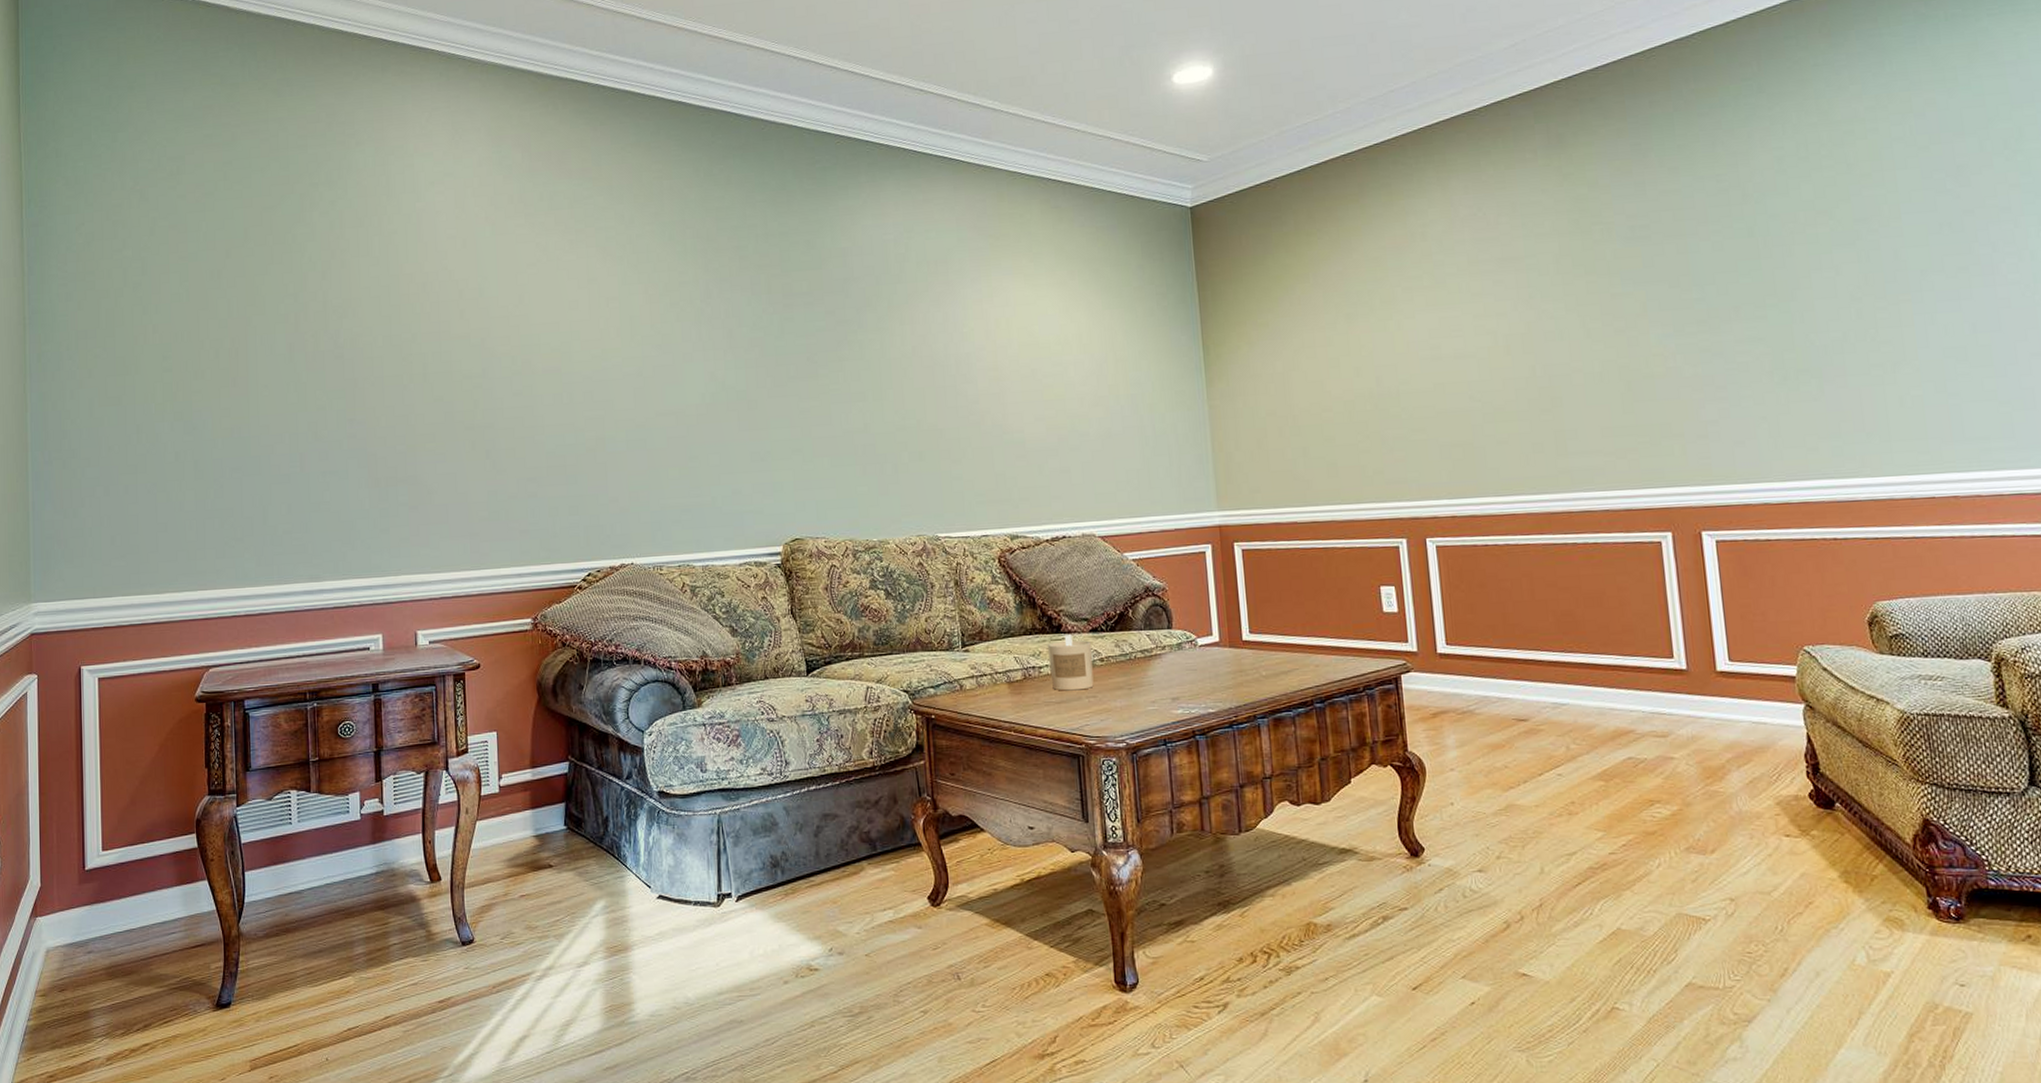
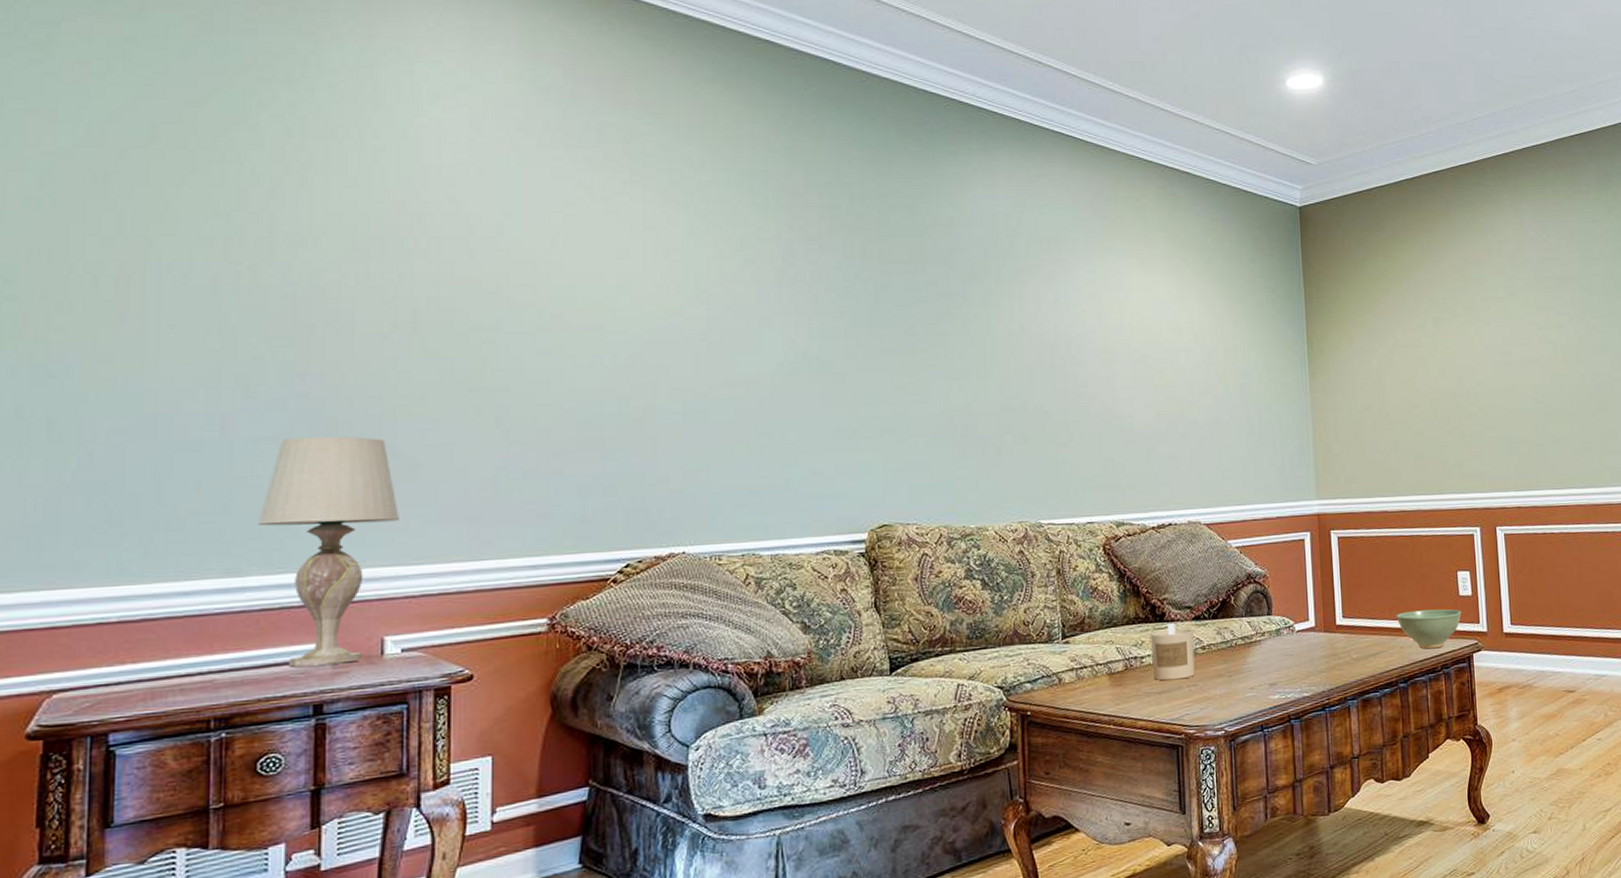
table lamp: none [329,469,422,653] -> present [258,436,399,667]
bowl: none [1310,626,1386,669] -> present [1396,609,1461,649]

